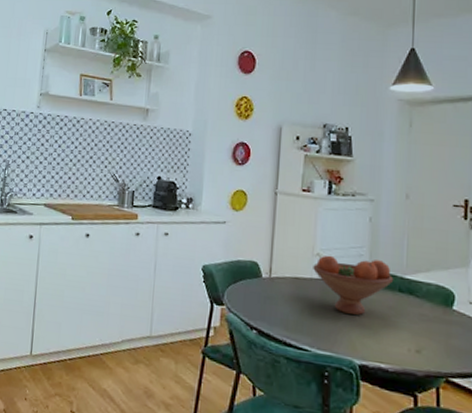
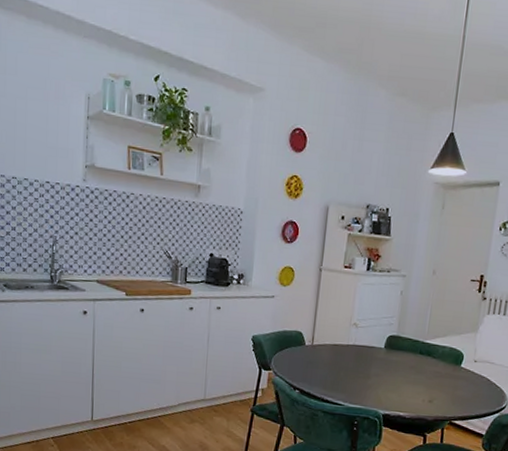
fruit bowl: present [313,255,394,315] -> none [350,324,417,374]

